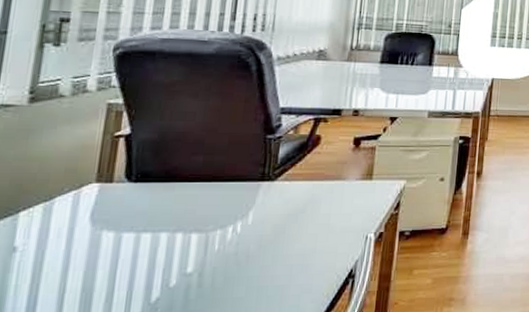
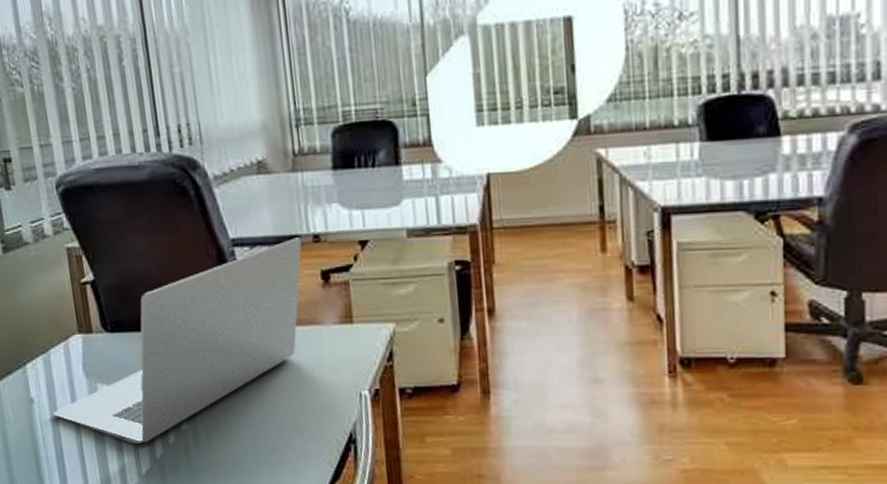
laptop: none [38,111,343,288] -> present [53,237,302,443]

